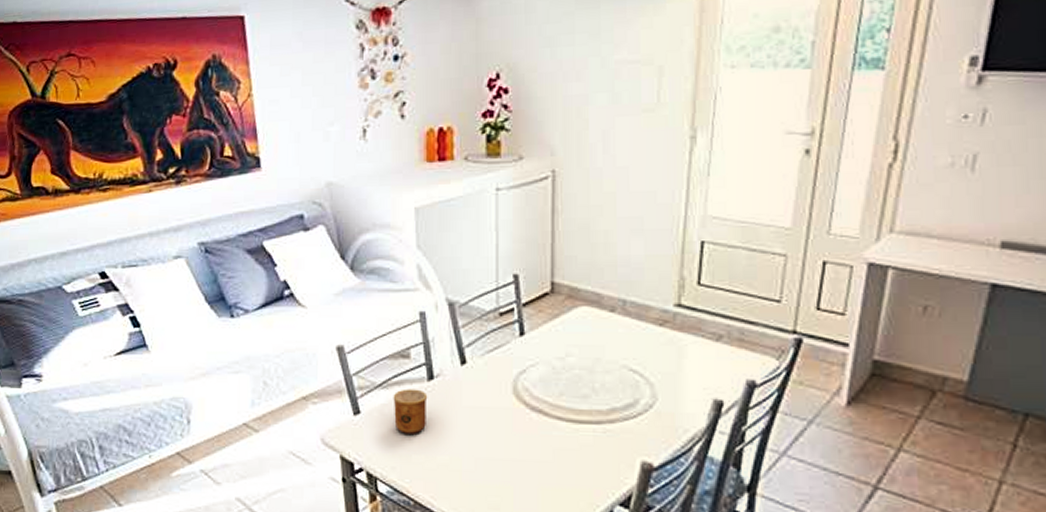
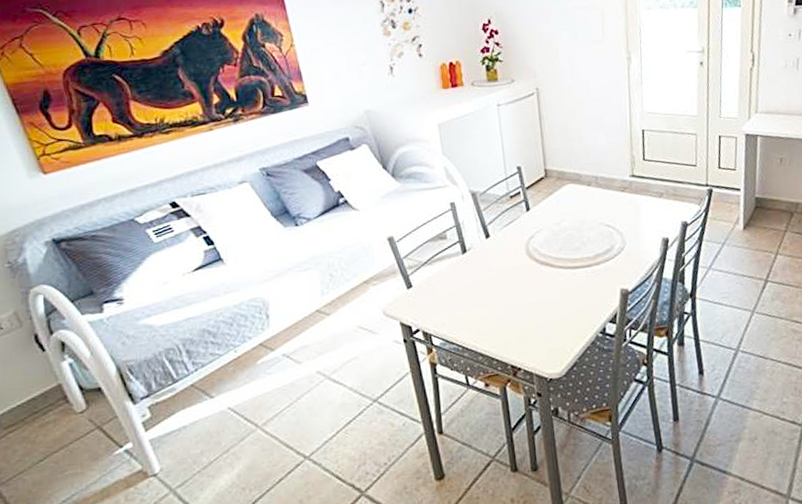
cup: present [393,389,428,434] -> none [436,261,465,297]

